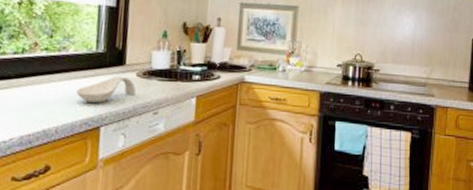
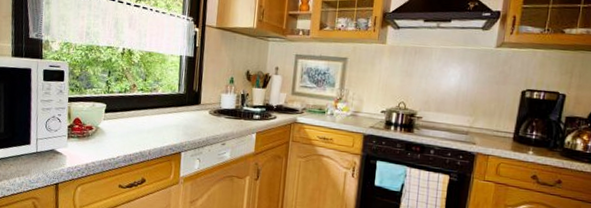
spoon rest: present [75,75,137,103] -> none [163,112,209,134]

